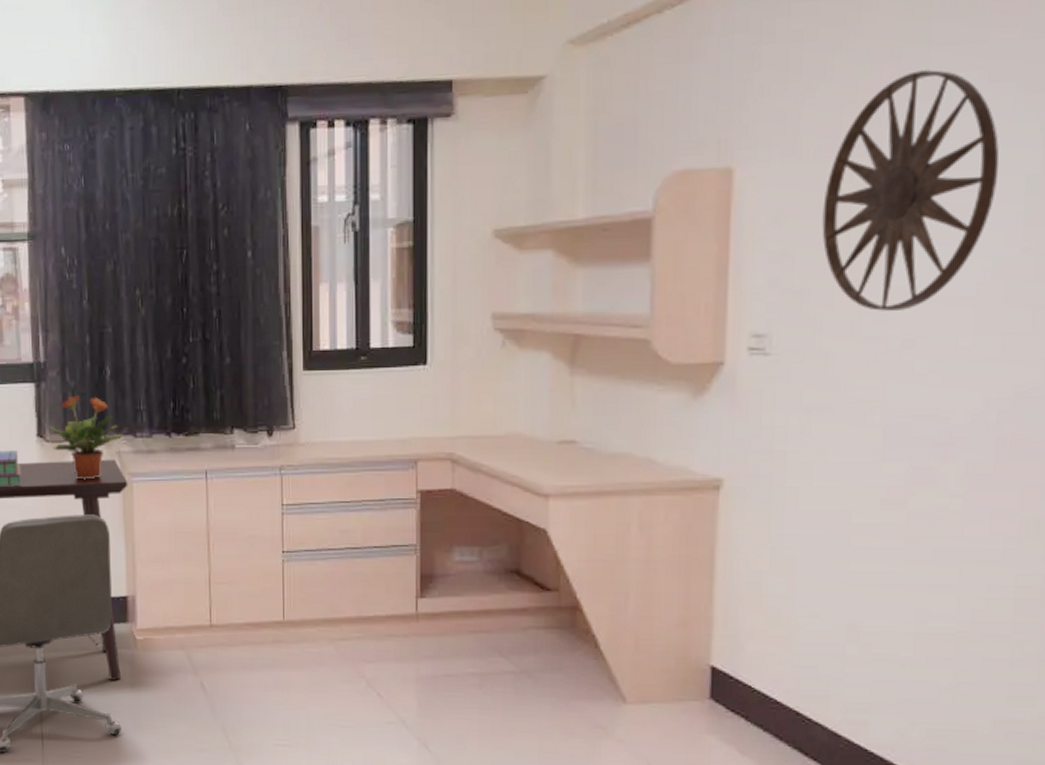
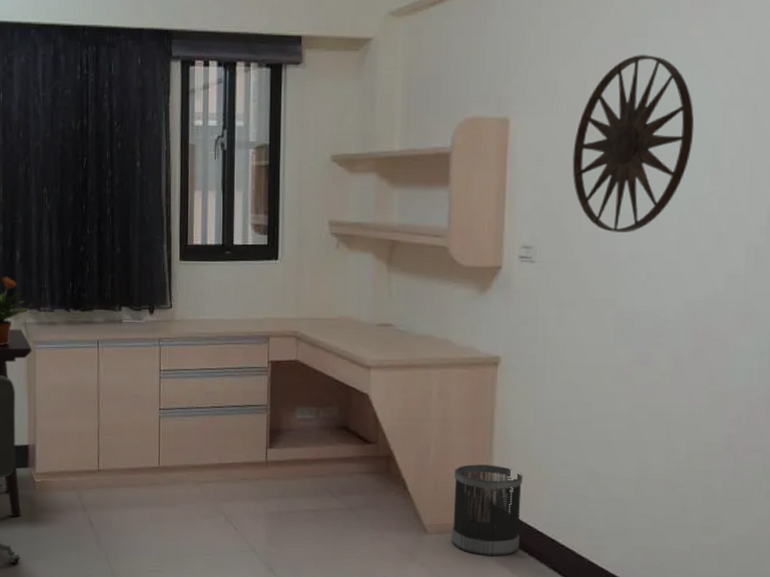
wastebasket: none [658,616,755,733] -> present [451,464,523,556]

